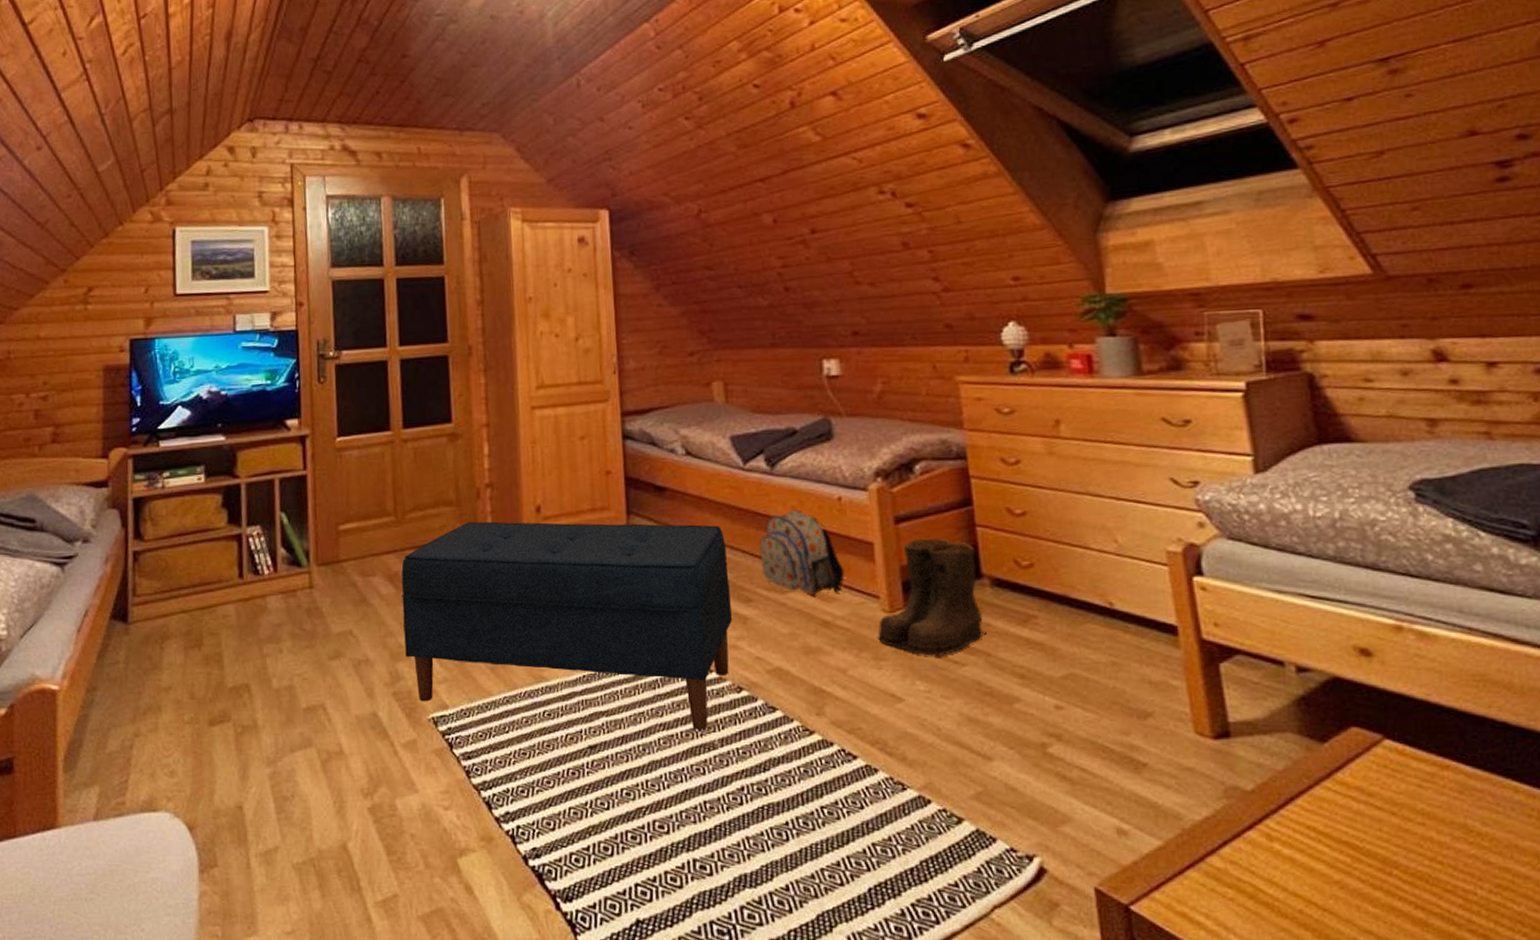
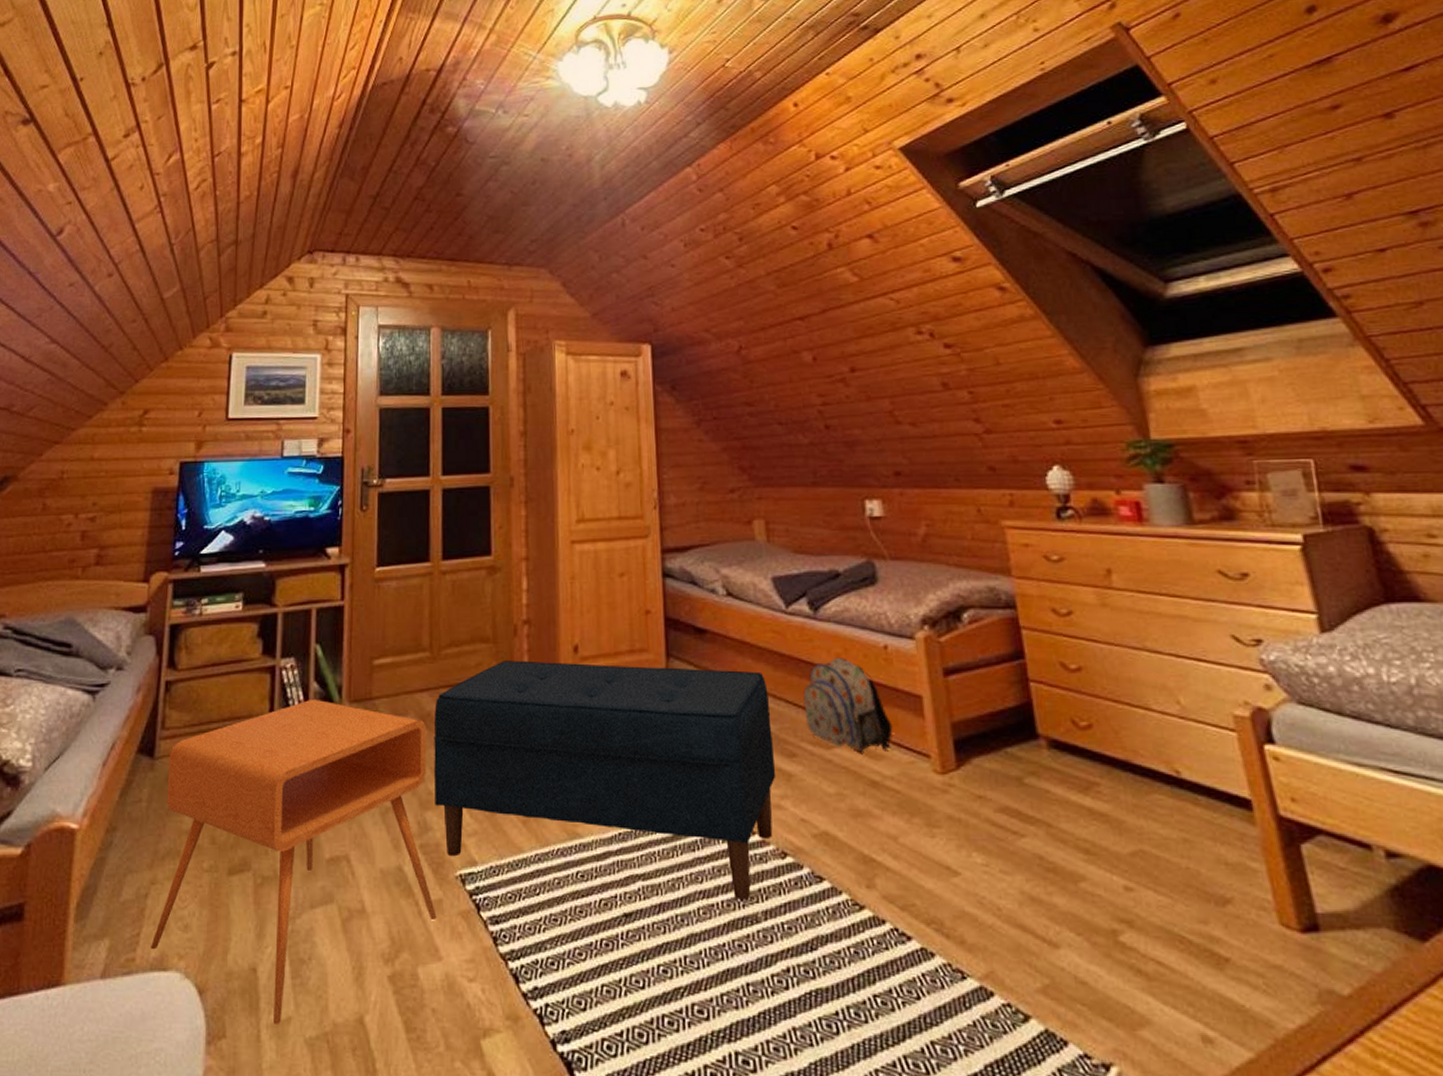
side table: none [139,563,412,854] -> present [151,699,437,1026]
boots: present [876,538,987,656] -> none [928,692,1046,825]

